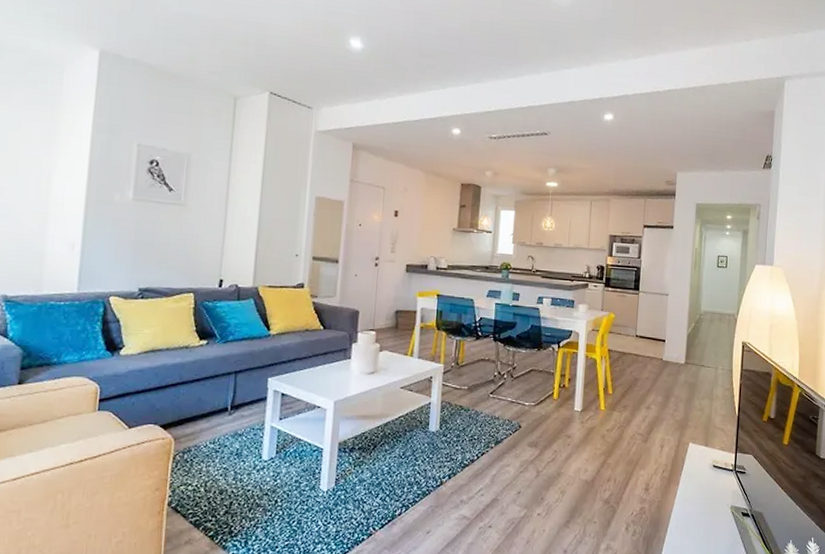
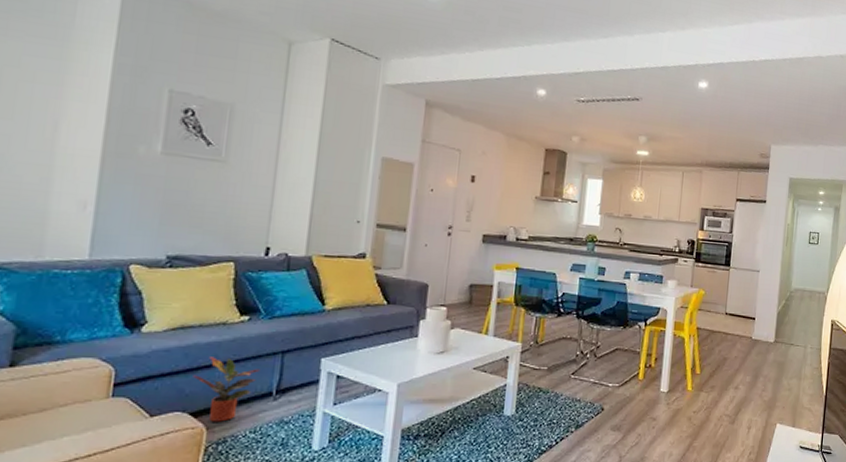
potted plant: none [162,376,218,434] -> present [193,357,261,422]

